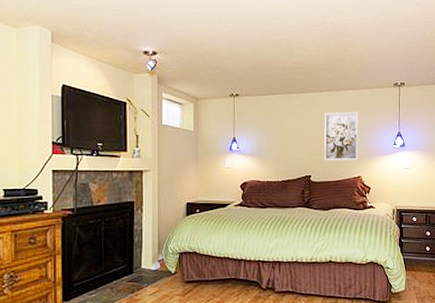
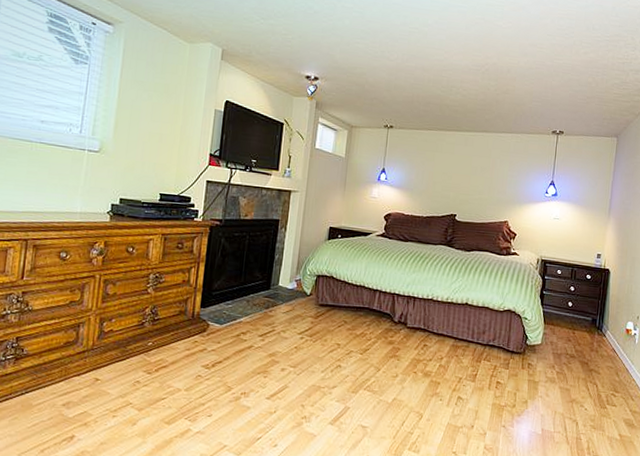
wall art: present [323,112,359,161] -> none [471,153,512,205]

